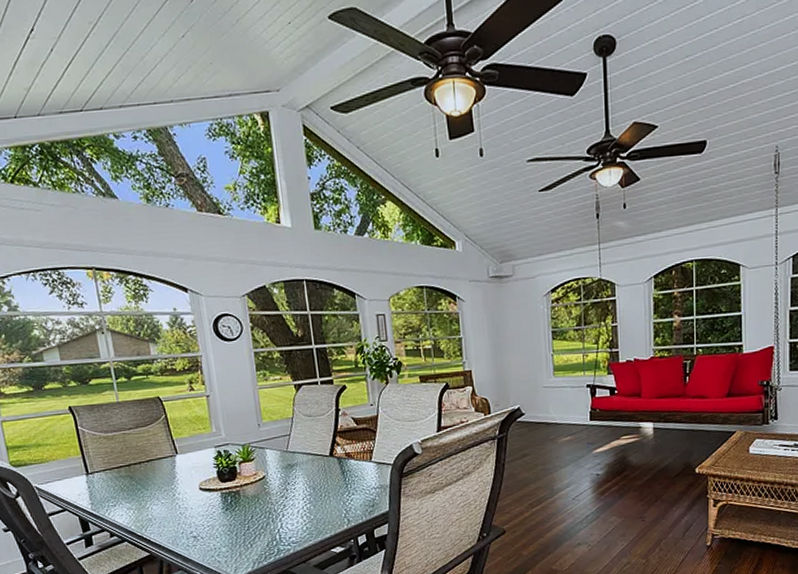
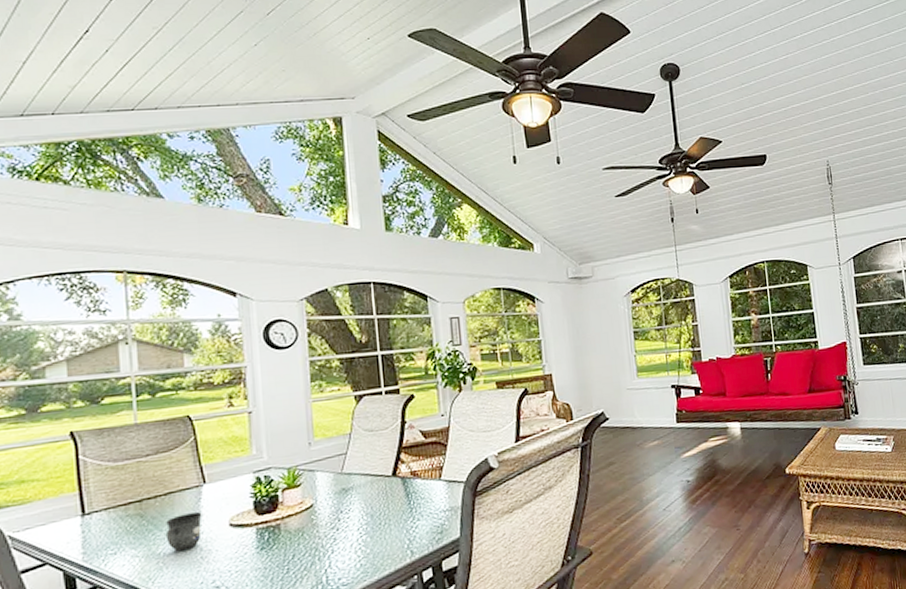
mug: none [150,477,179,508] -> present [165,512,202,552]

